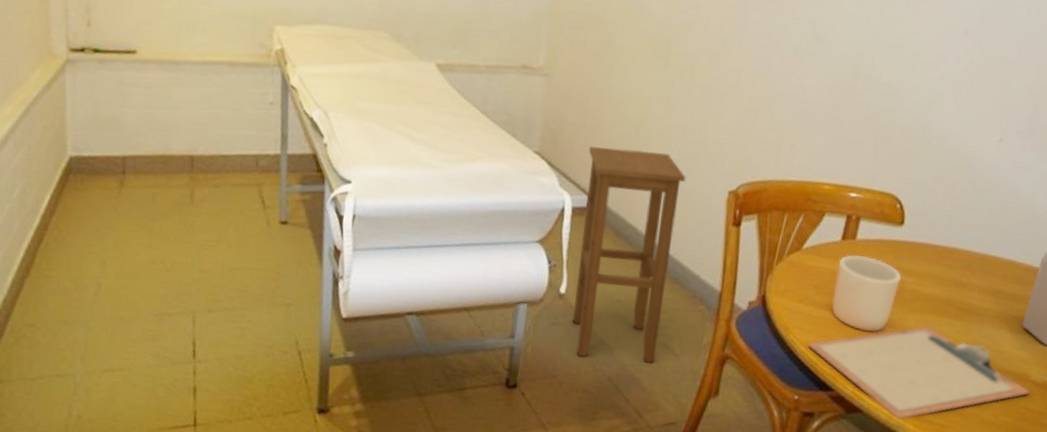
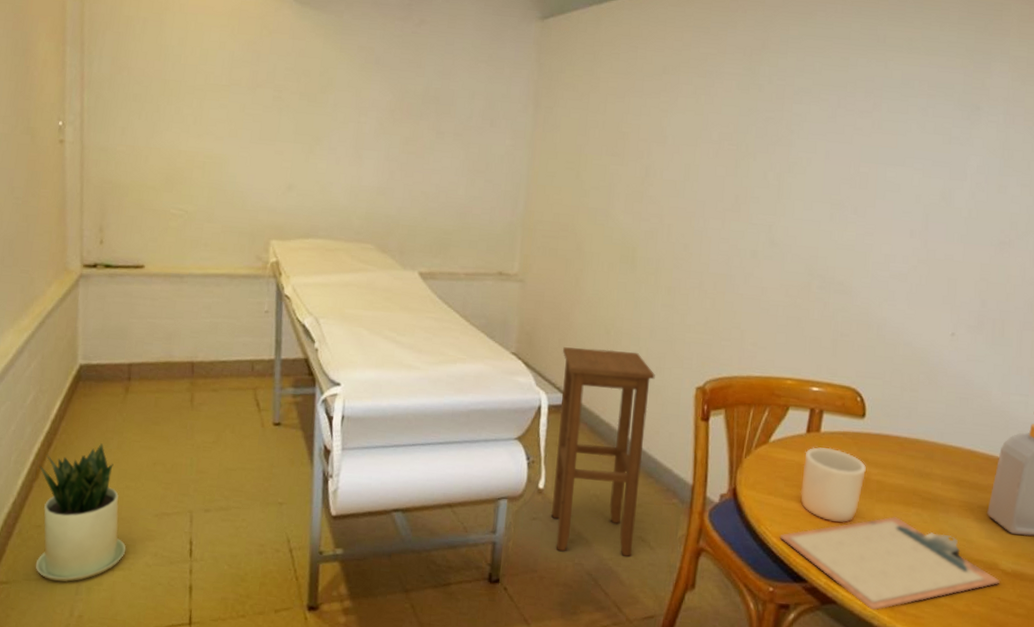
planter: none [29,240,126,382] -> present [35,443,126,582]

